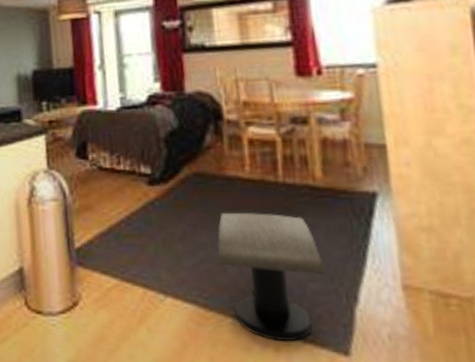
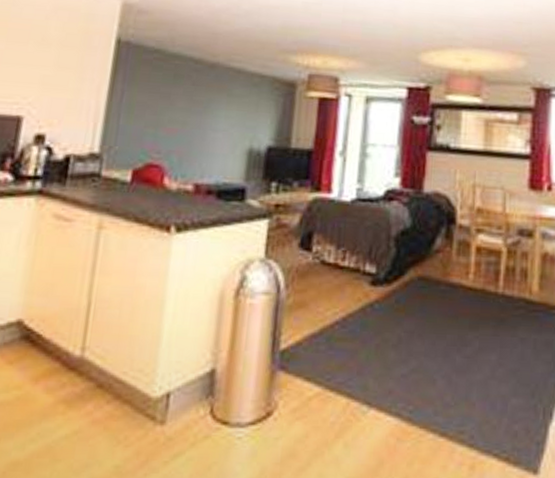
stool: present [216,212,326,342] -> none [427,320,529,460]

